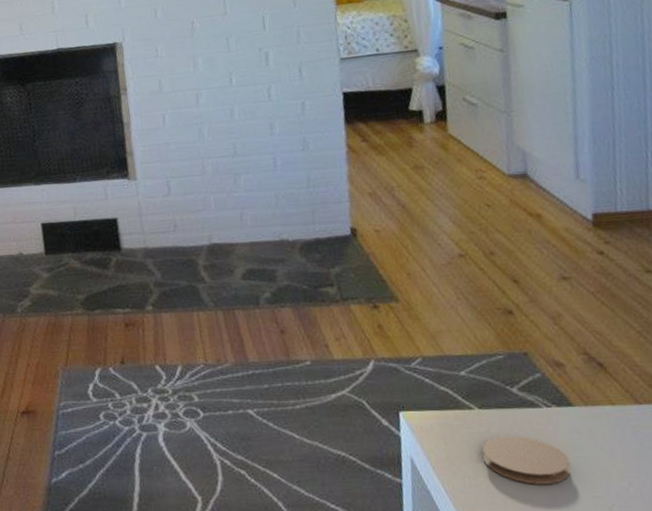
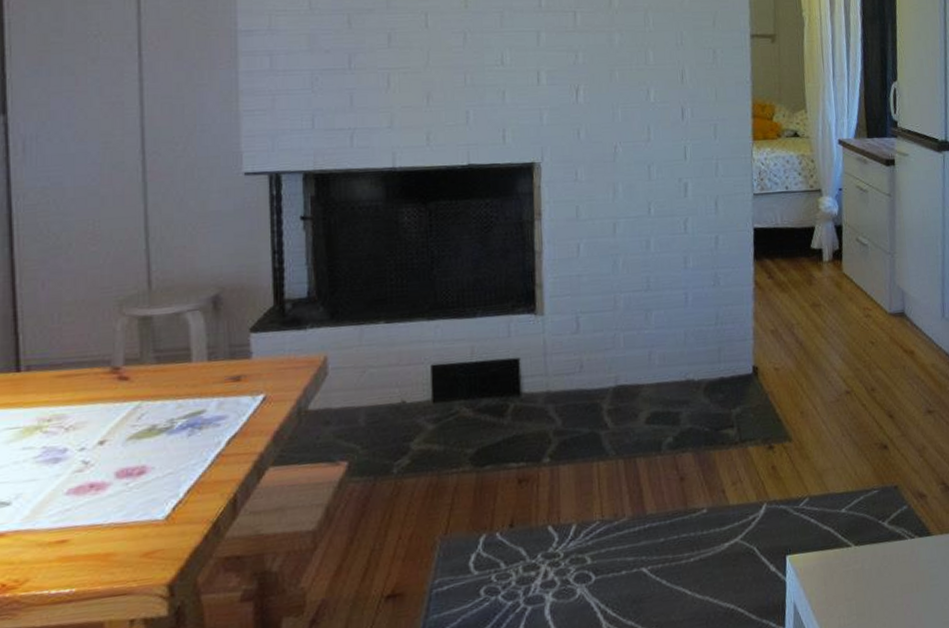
coaster: present [482,436,570,484] -> none [856,569,927,617]

